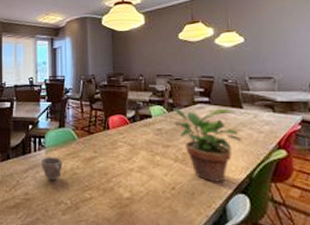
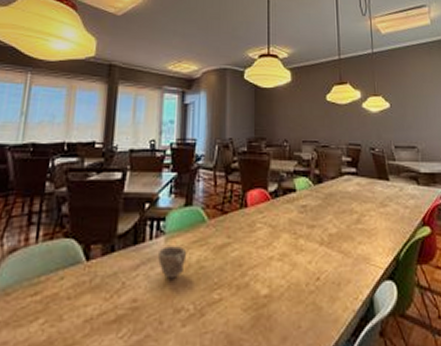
potted plant: present [172,108,243,182] -> none [318,180,389,268]

